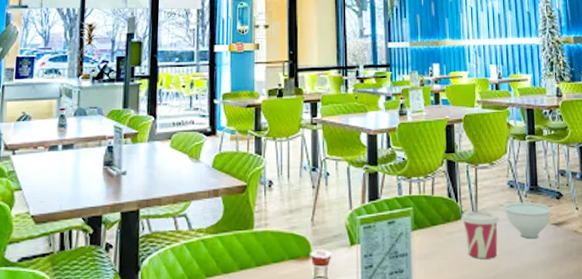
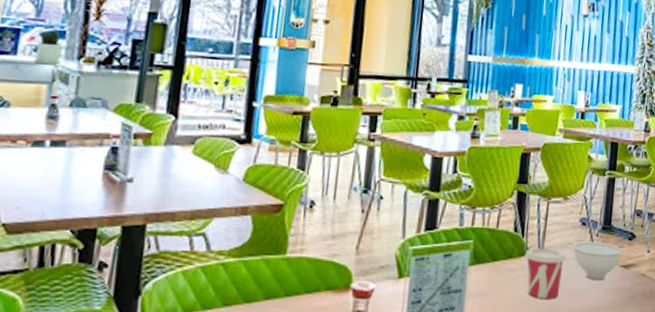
planter: none [44,55,65,84] -> present [32,30,61,65]

